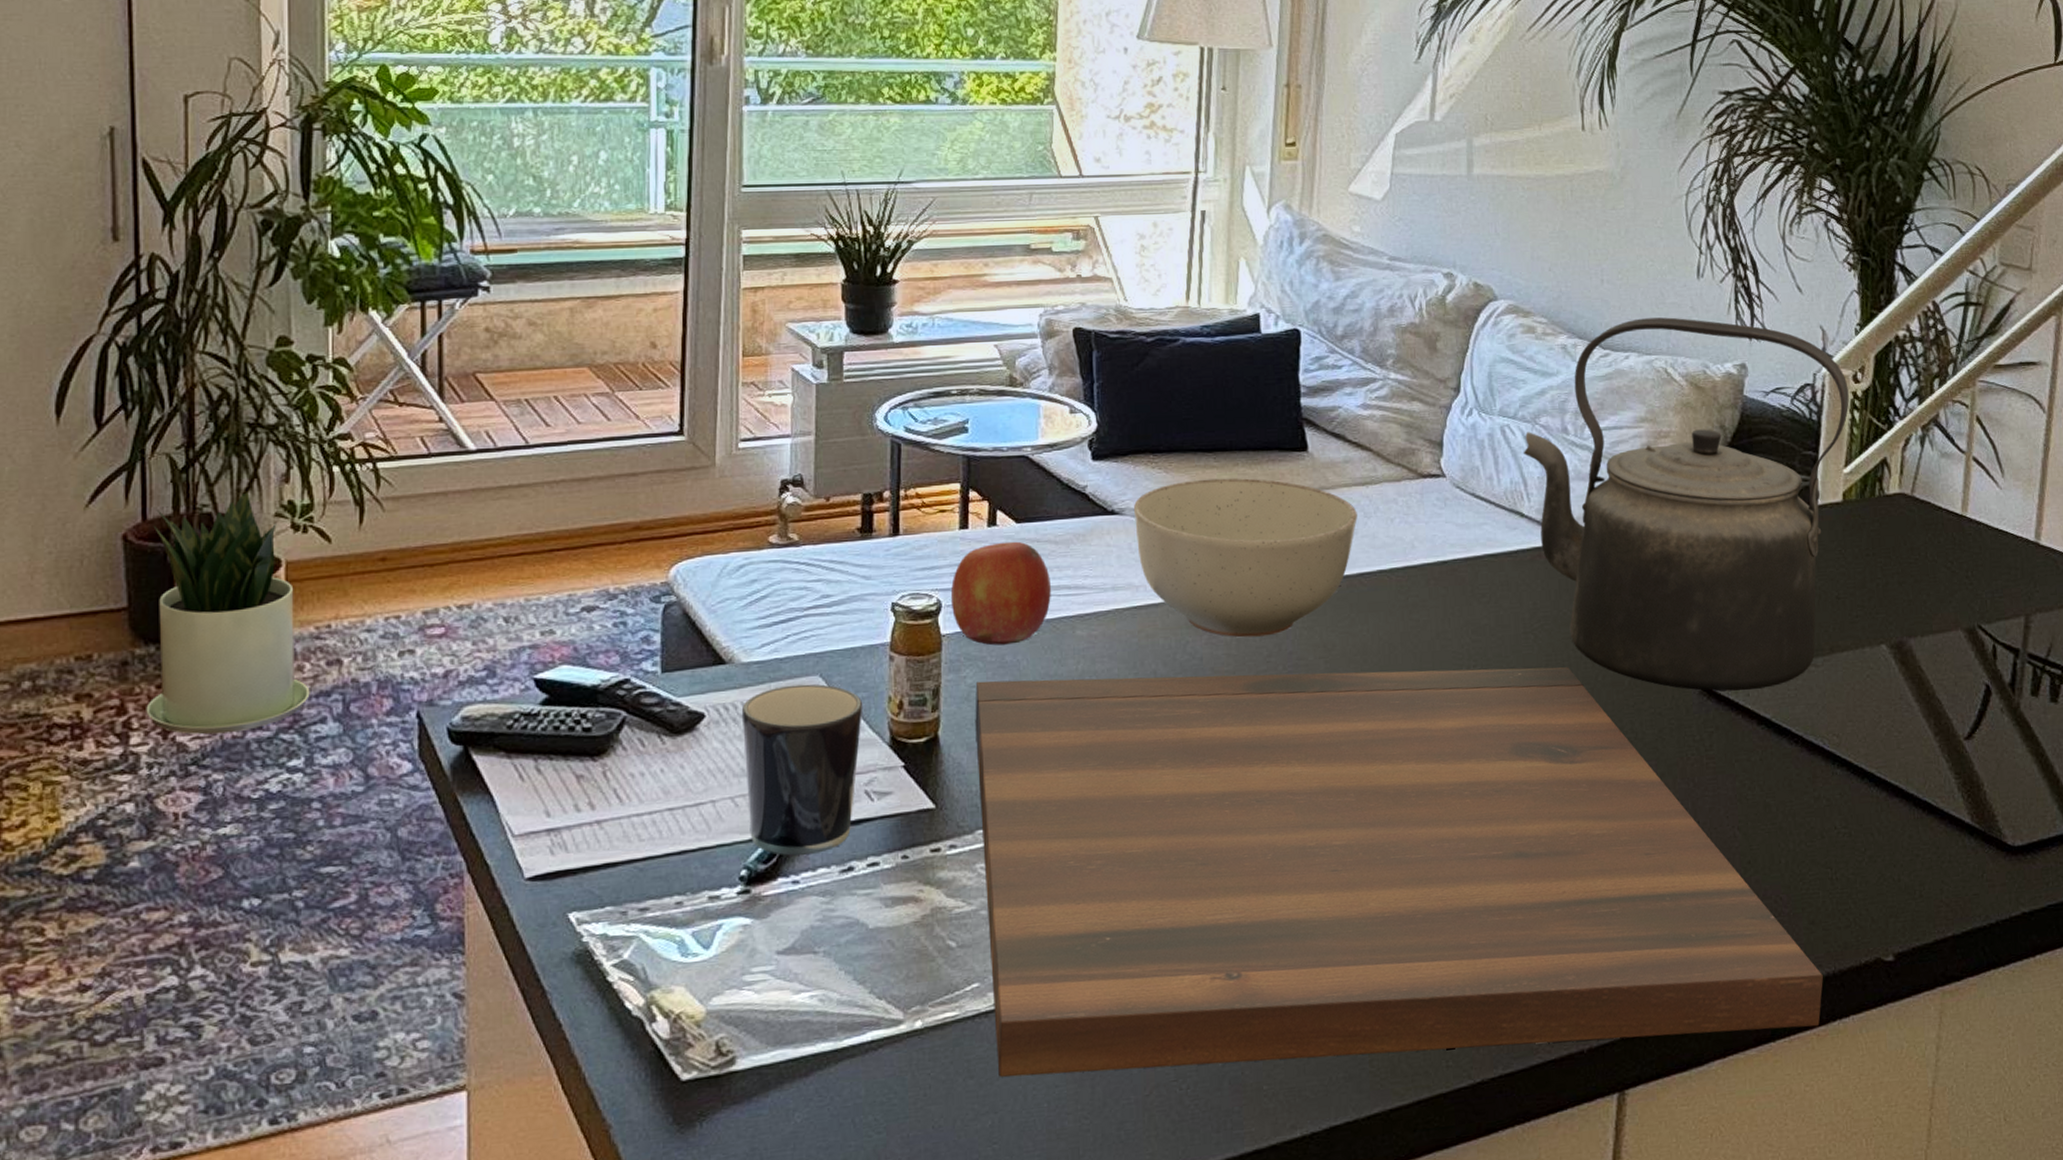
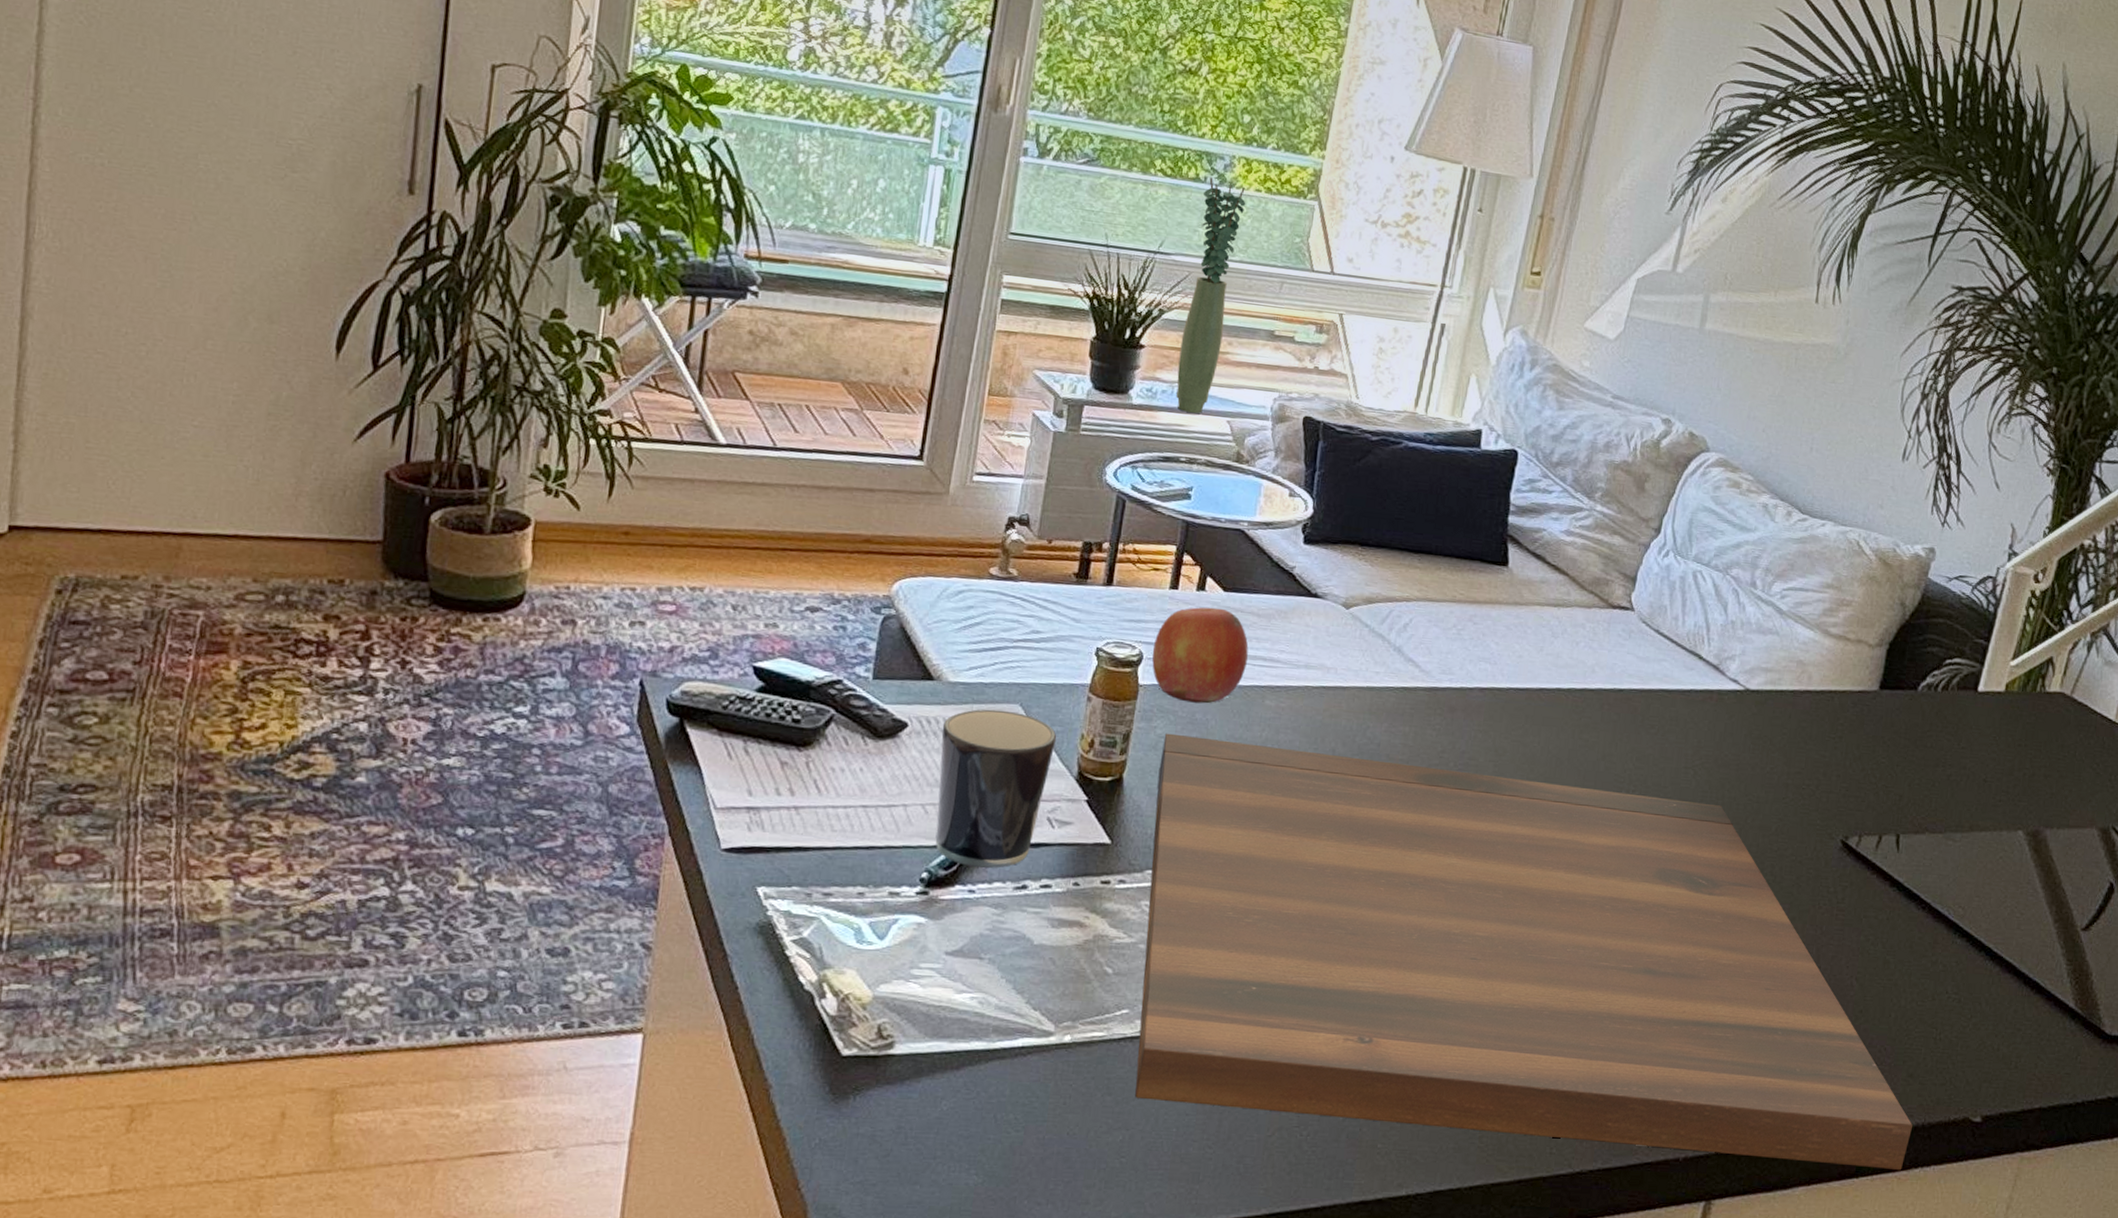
planter: present [146,492,310,735] -> none [388,450,543,673]
vase: none [935,97,982,342] -> present [1176,177,1246,413]
bowl: present [1133,478,1357,638] -> none [1334,577,1546,733]
kettle: present [1523,317,1849,691] -> none [1710,490,2028,854]

